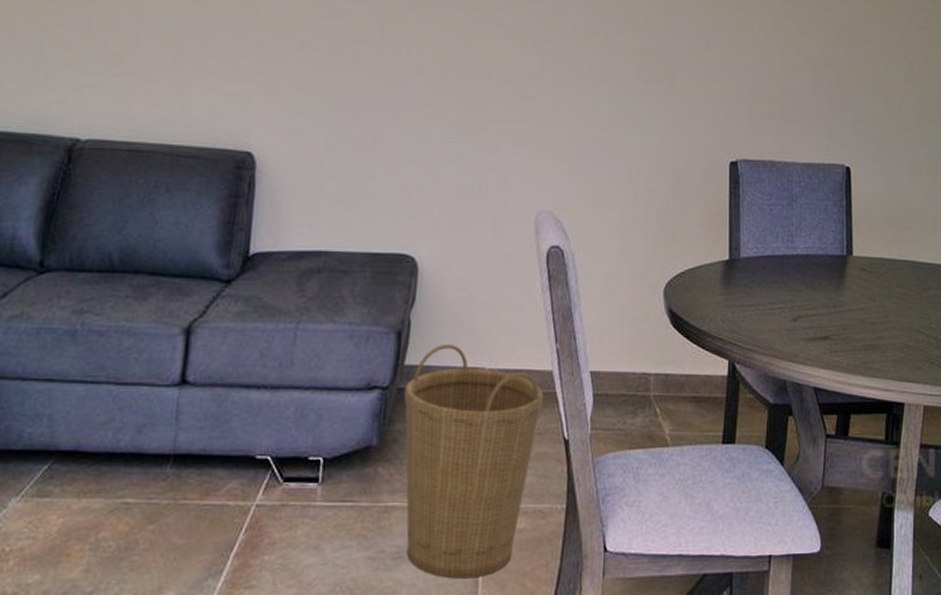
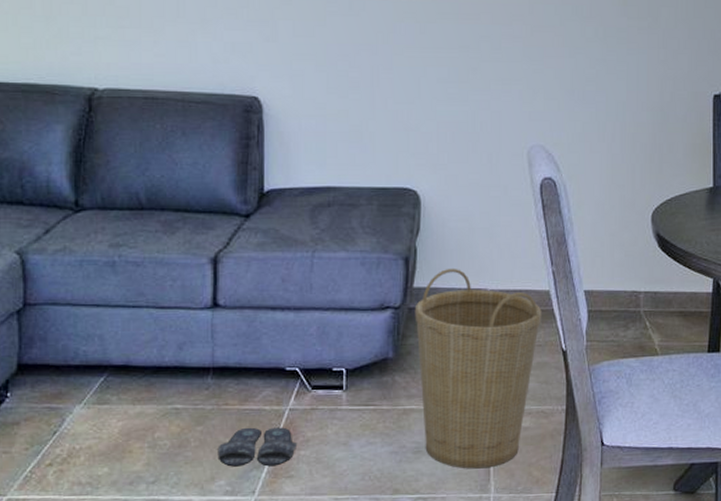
slippers: none [169,526,262,575] -> present [217,427,298,467]

